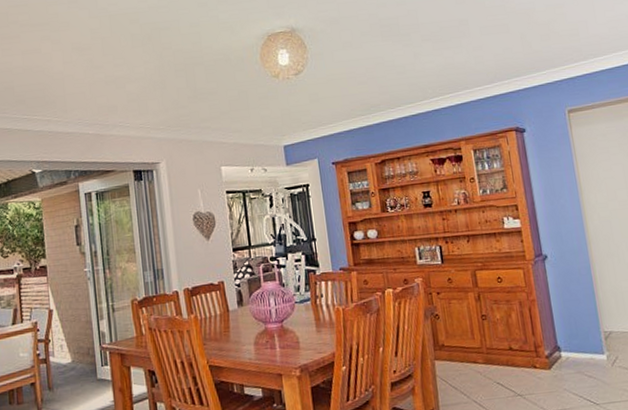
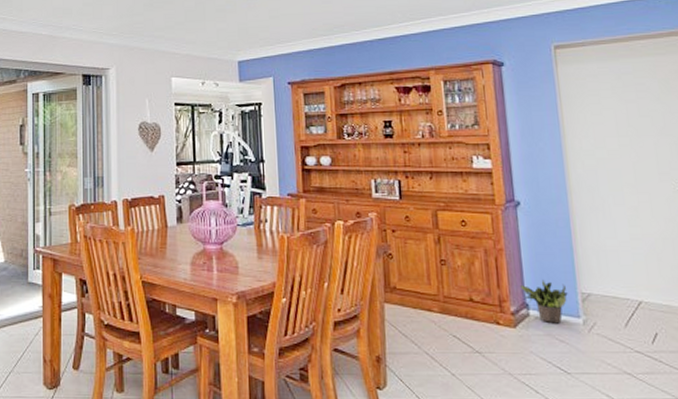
potted plant: none [552,323,593,362] -> present [520,279,568,322]

